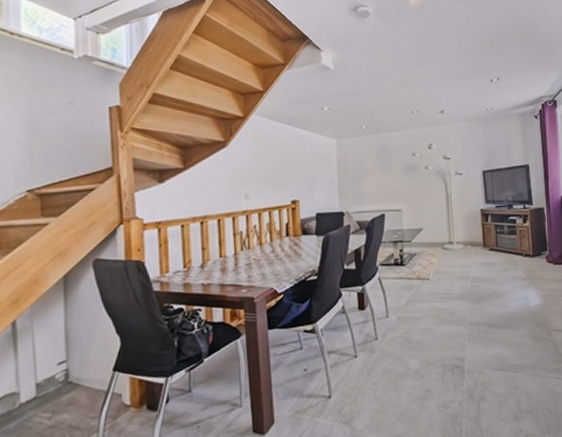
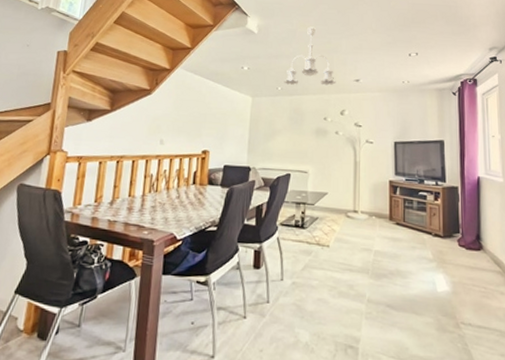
ceiling light fixture: none [368,57,421,123] -> present [284,26,336,86]

